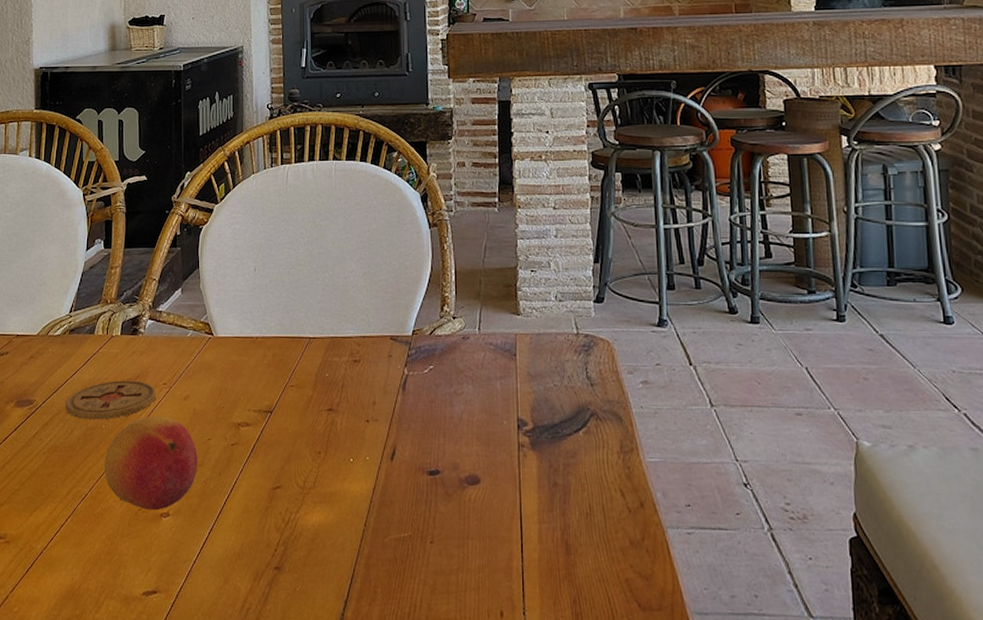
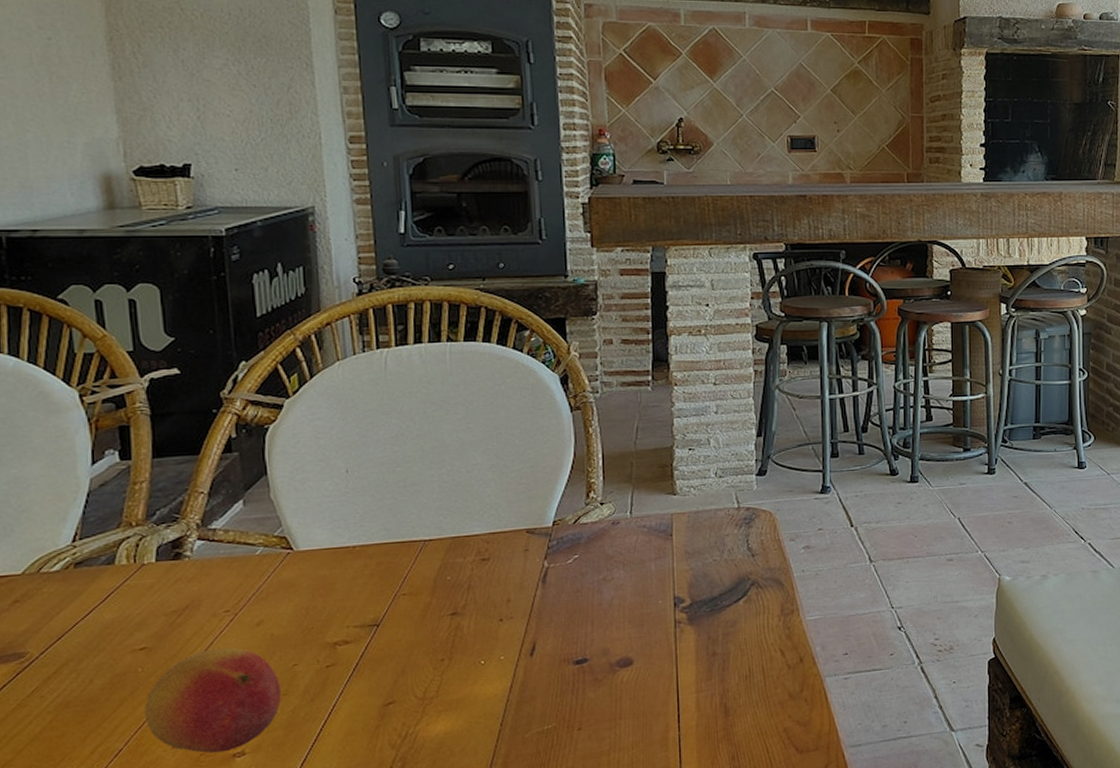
coaster: present [65,380,157,420] -> none [77,612,216,666]

